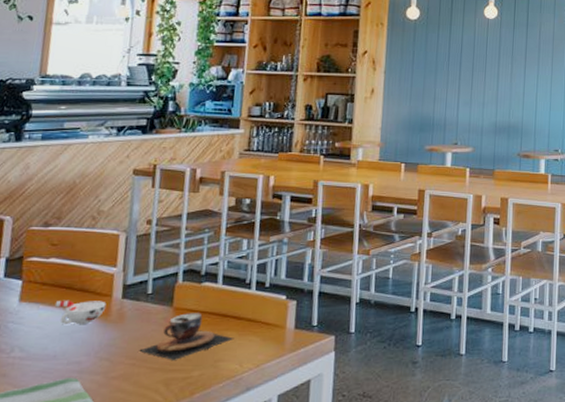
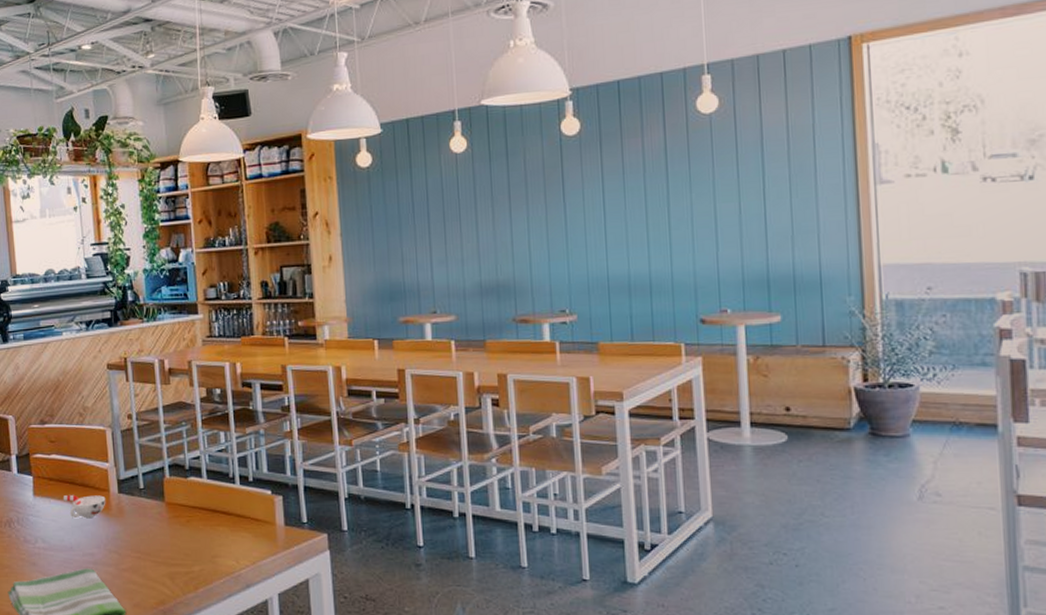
teacup: present [139,313,234,360] -> none [141,508,227,554]

